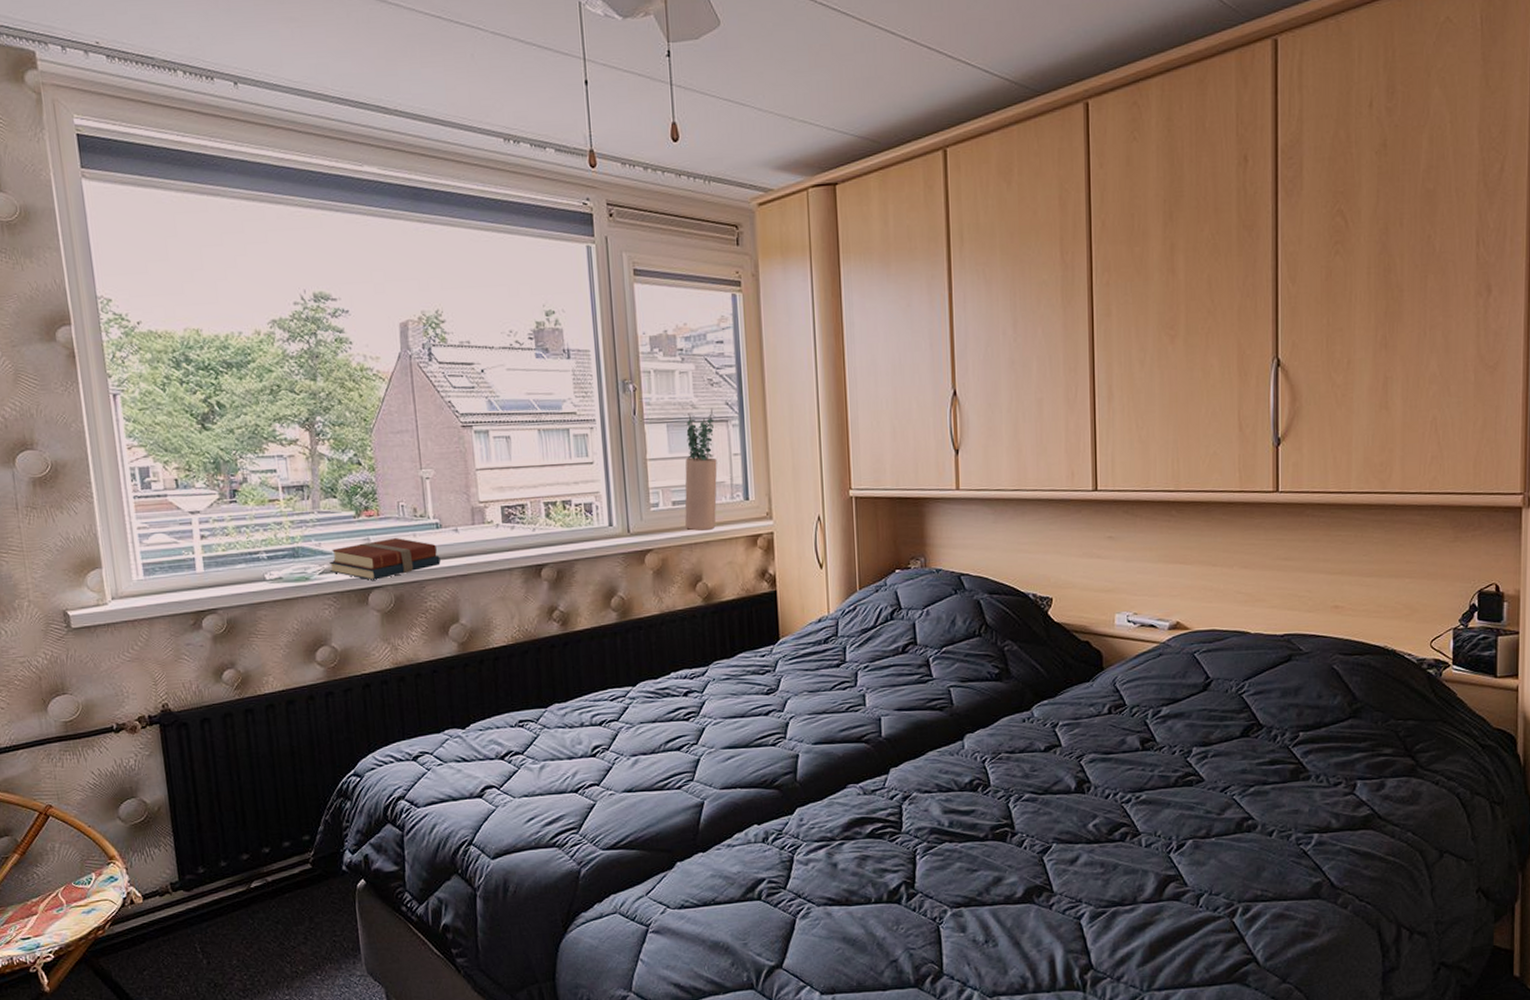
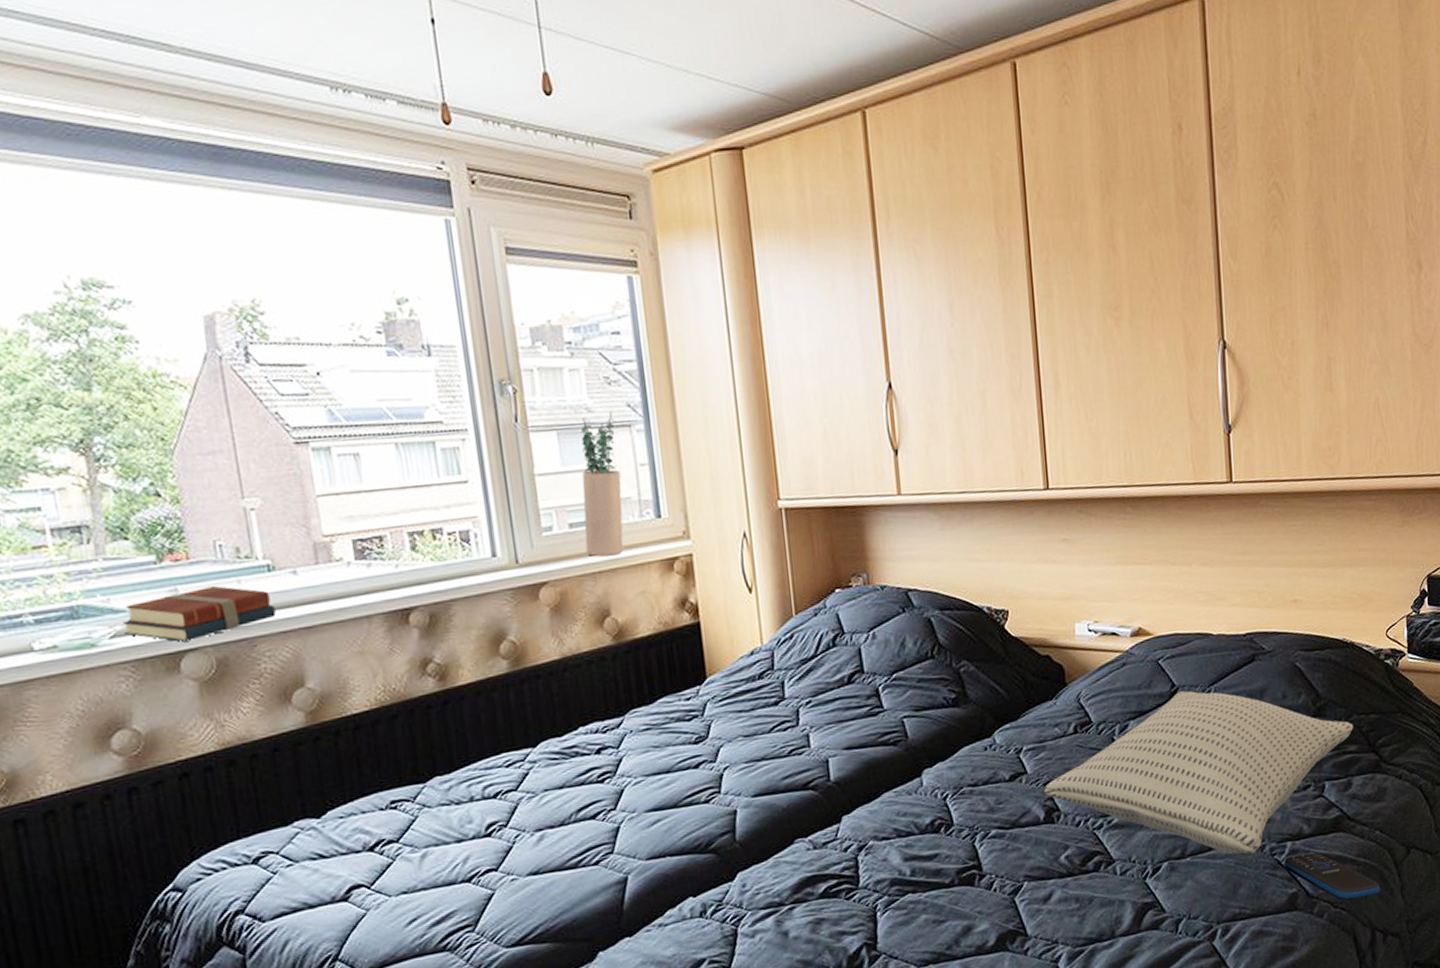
pillow: none [1075,683,1390,841] -> present [1043,690,1354,854]
mobile phone: none [1310,846,1409,895] -> present [1284,853,1381,901]

